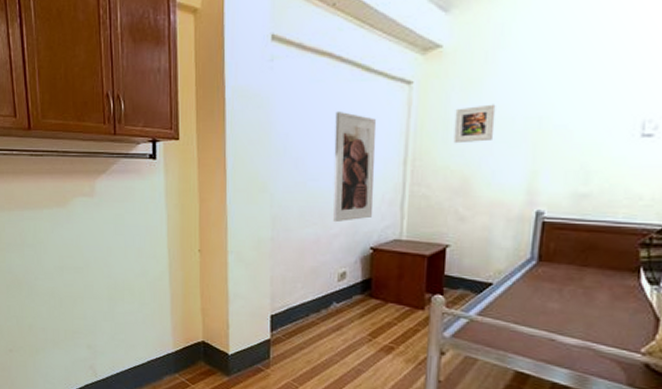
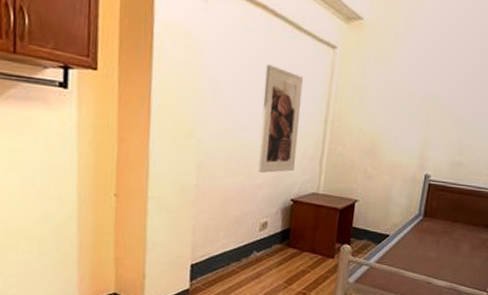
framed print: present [453,104,496,144] -> none [367,77,402,110]

